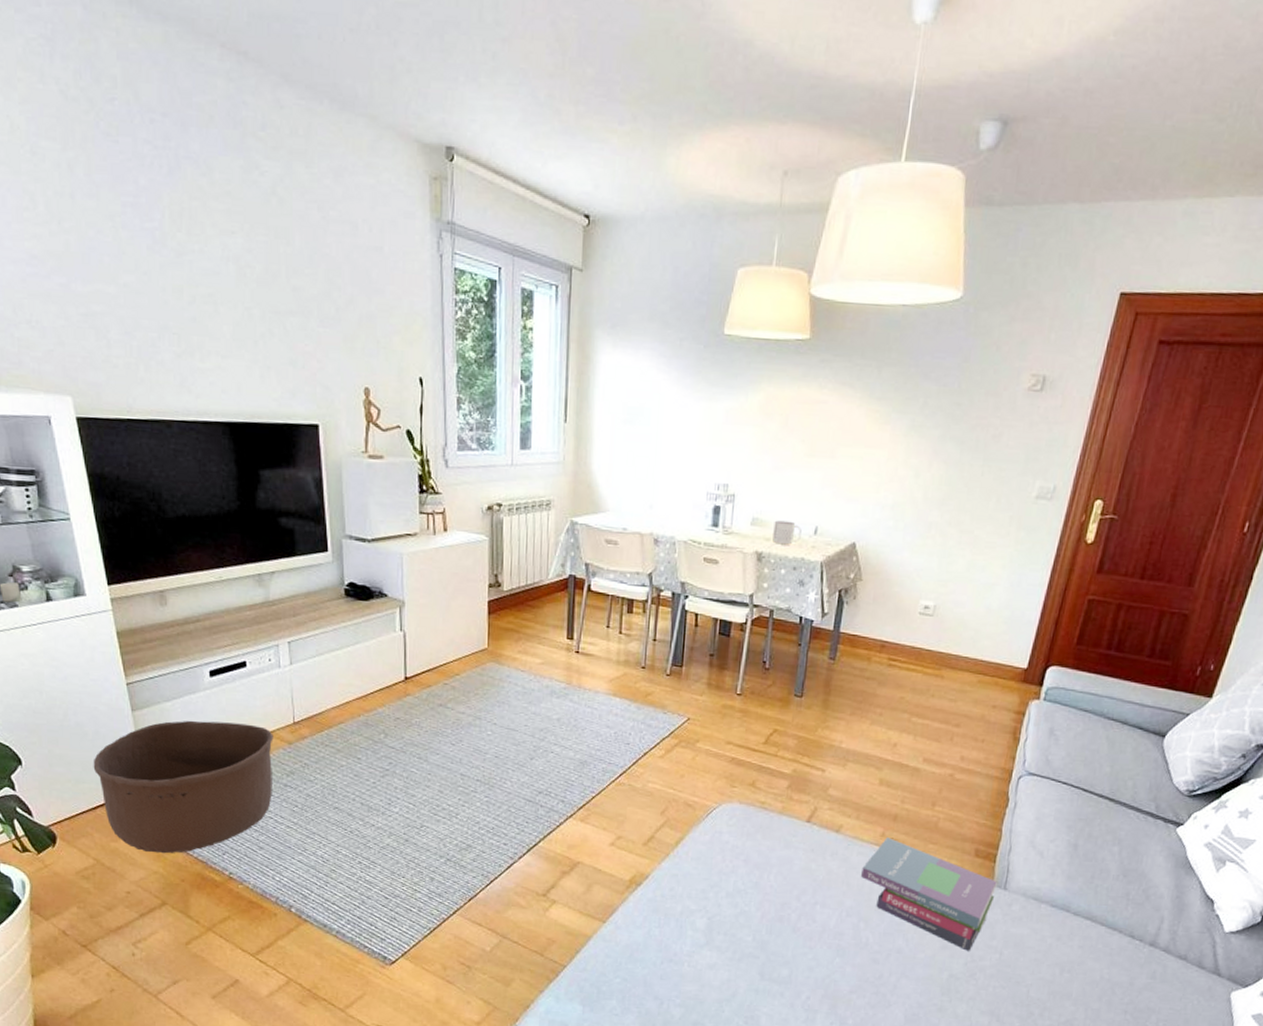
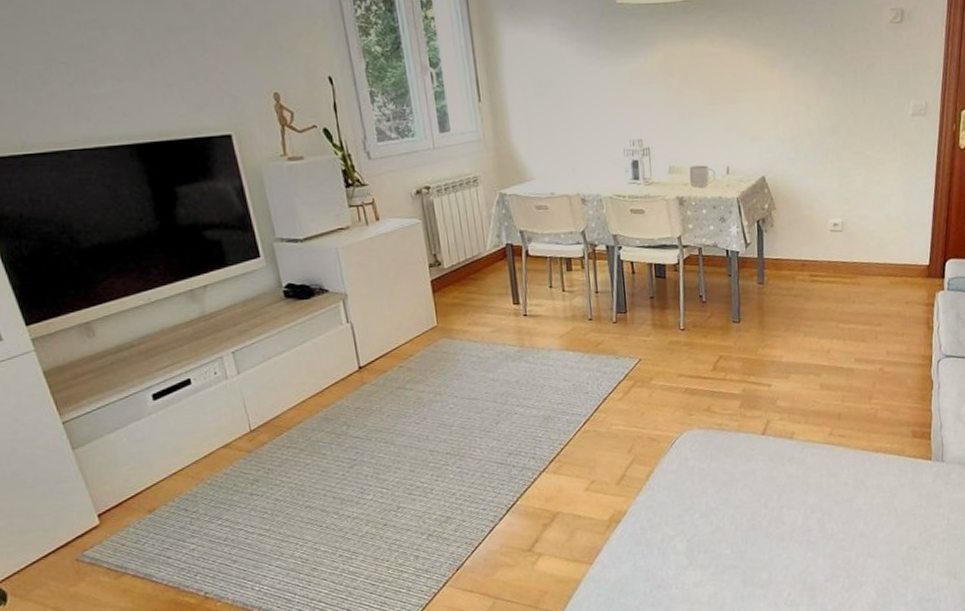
basket: present [93,720,273,854] -> none [36,440,239,590]
books: present [860,837,997,951] -> none [817,435,935,523]

